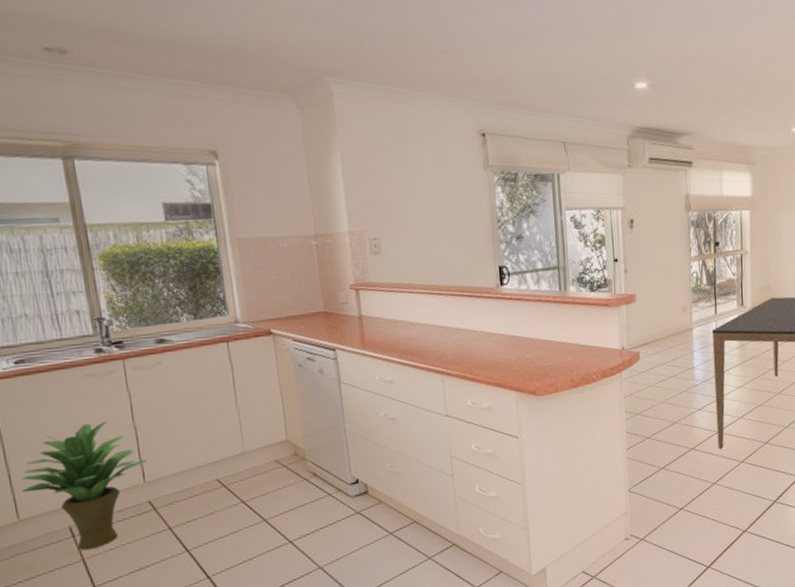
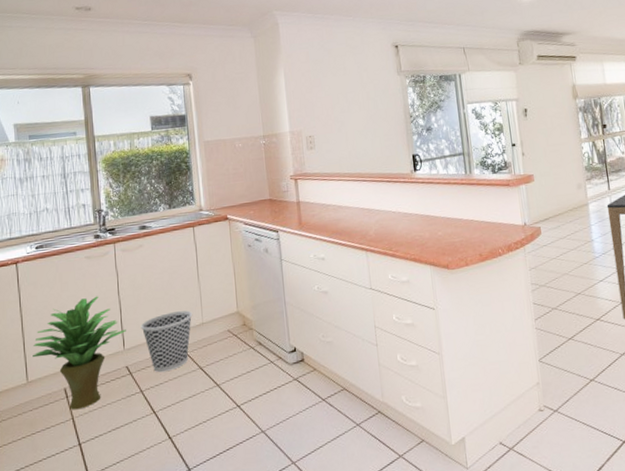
wastebasket: none [164,438,231,508] -> present [141,310,193,373]

